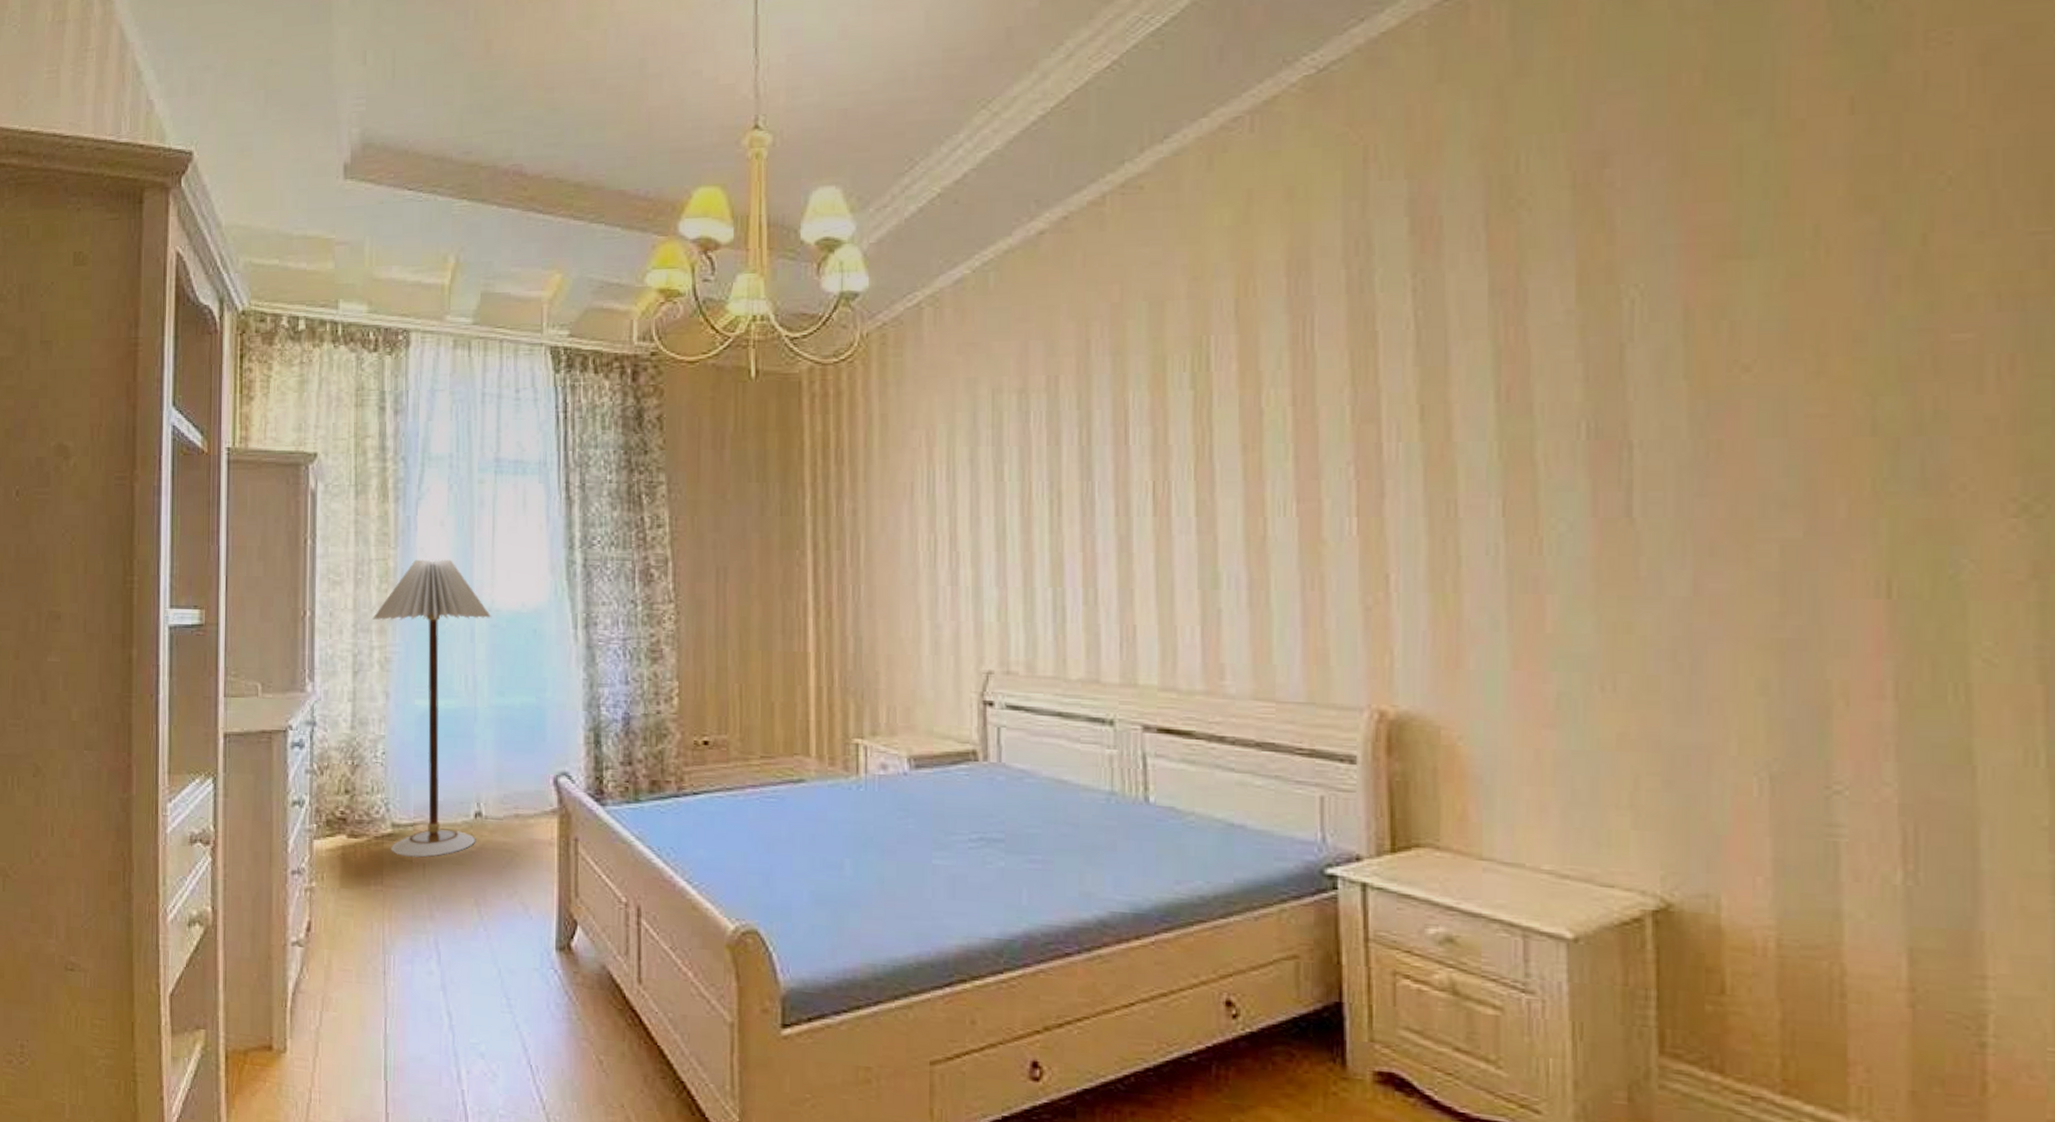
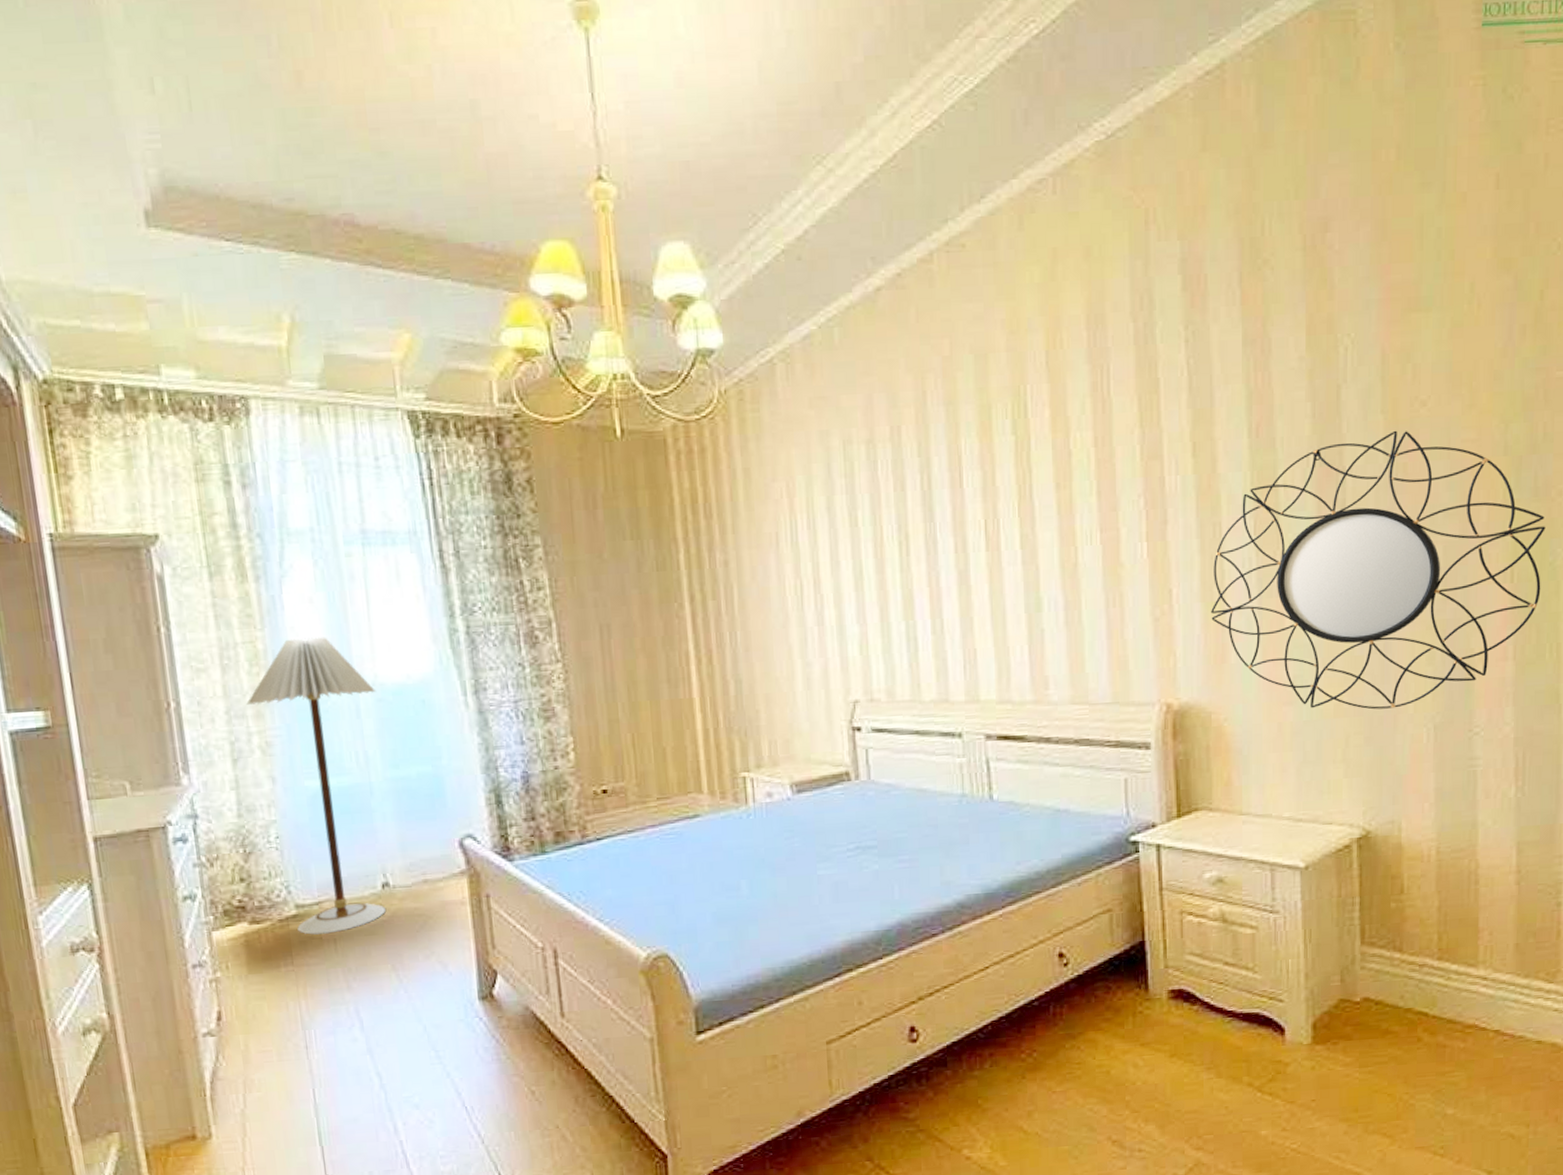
home mirror: none [1442,399,1941,747] -> present [1211,430,1546,710]

